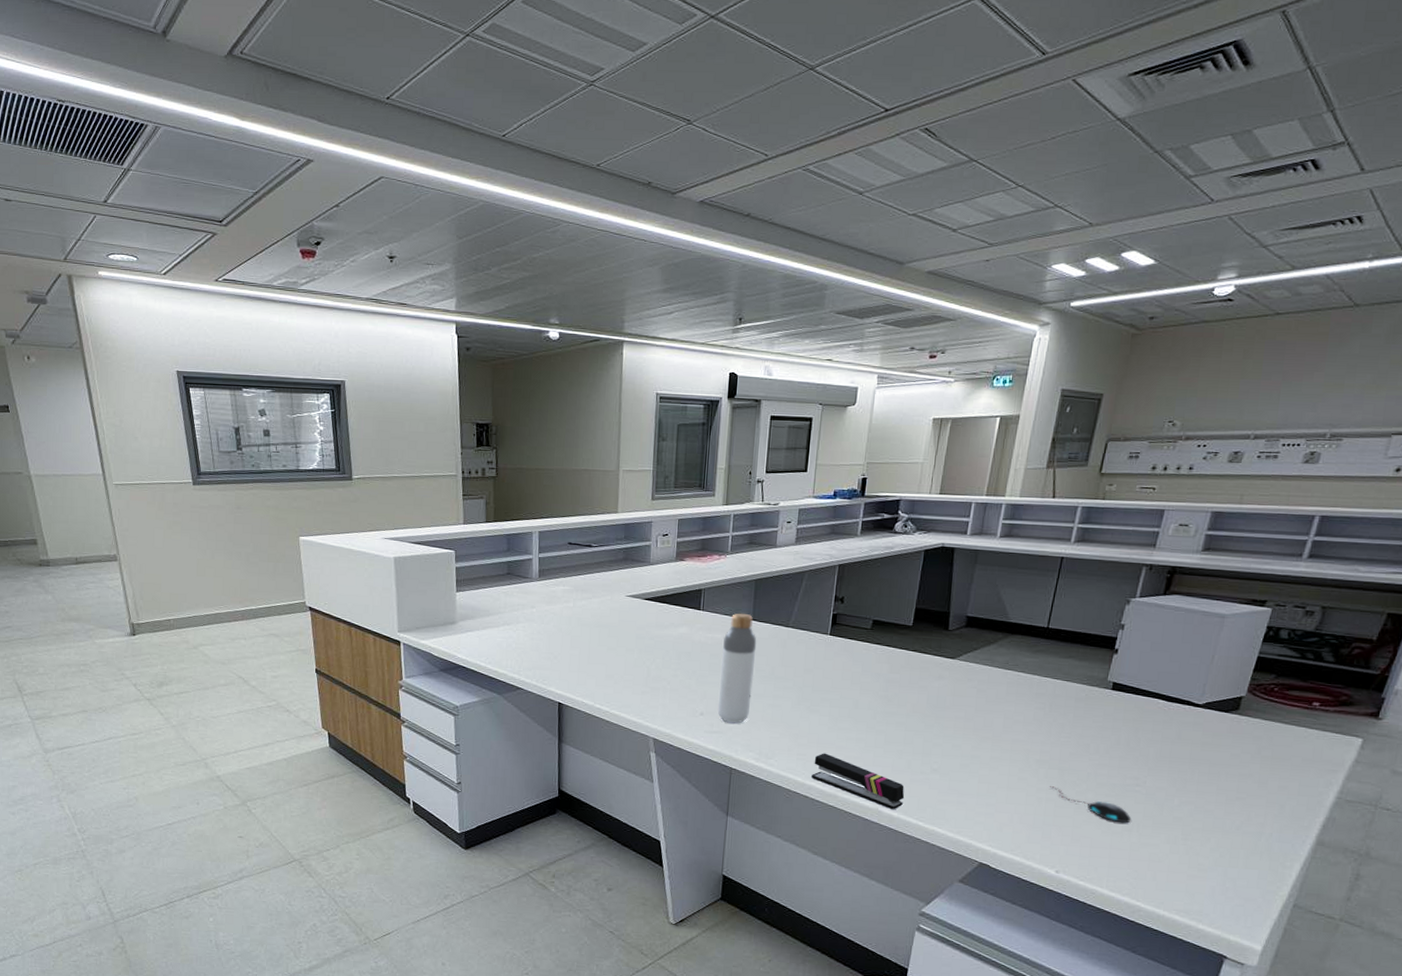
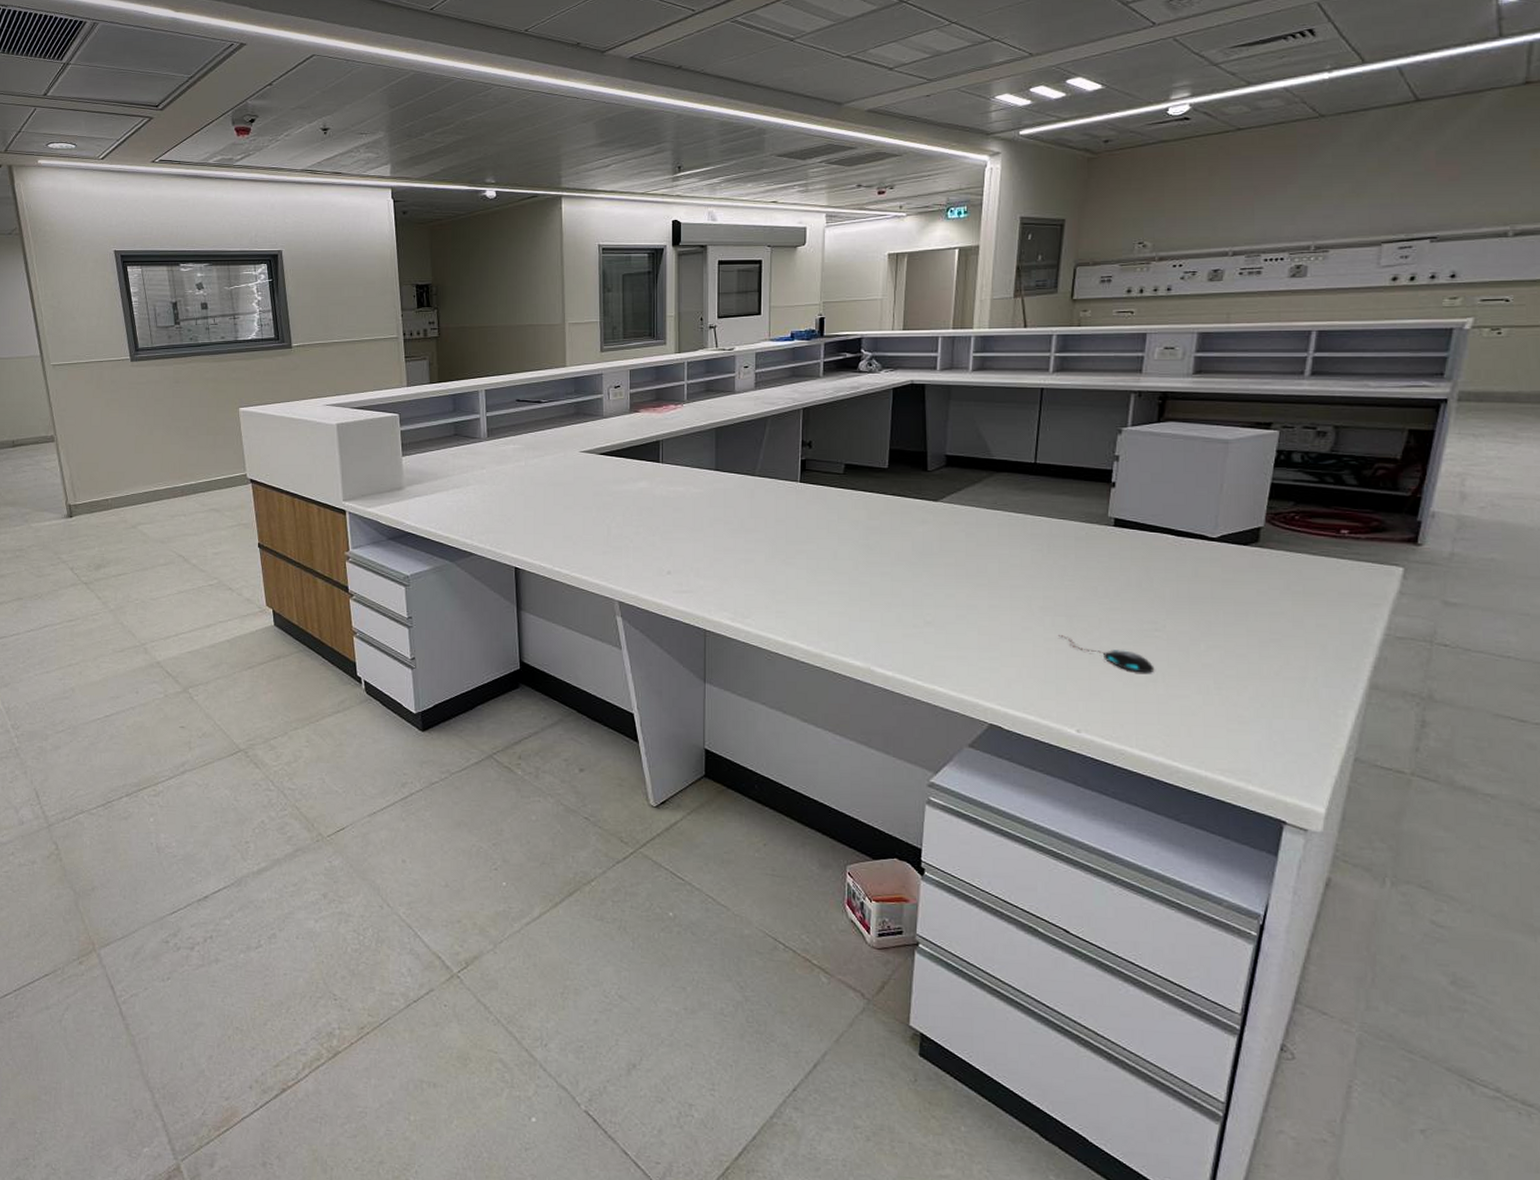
bottle: present [717,613,757,724] -> none [685,463,722,581]
stapler: present [811,753,905,810] -> none [794,609,898,669]

